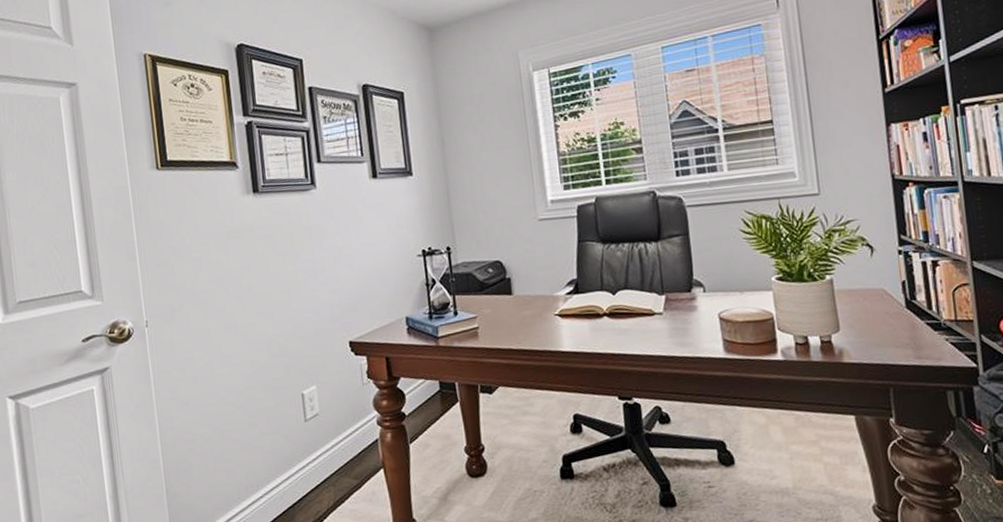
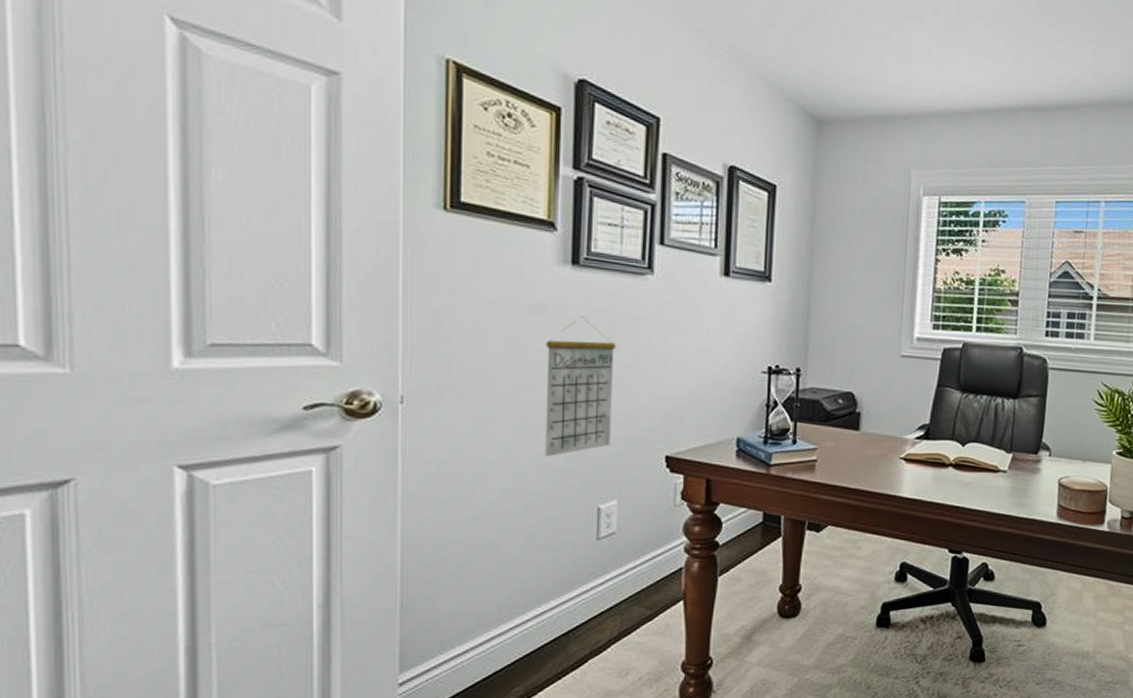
calendar: none [243,234,304,356] -> present [545,316,616,457]

